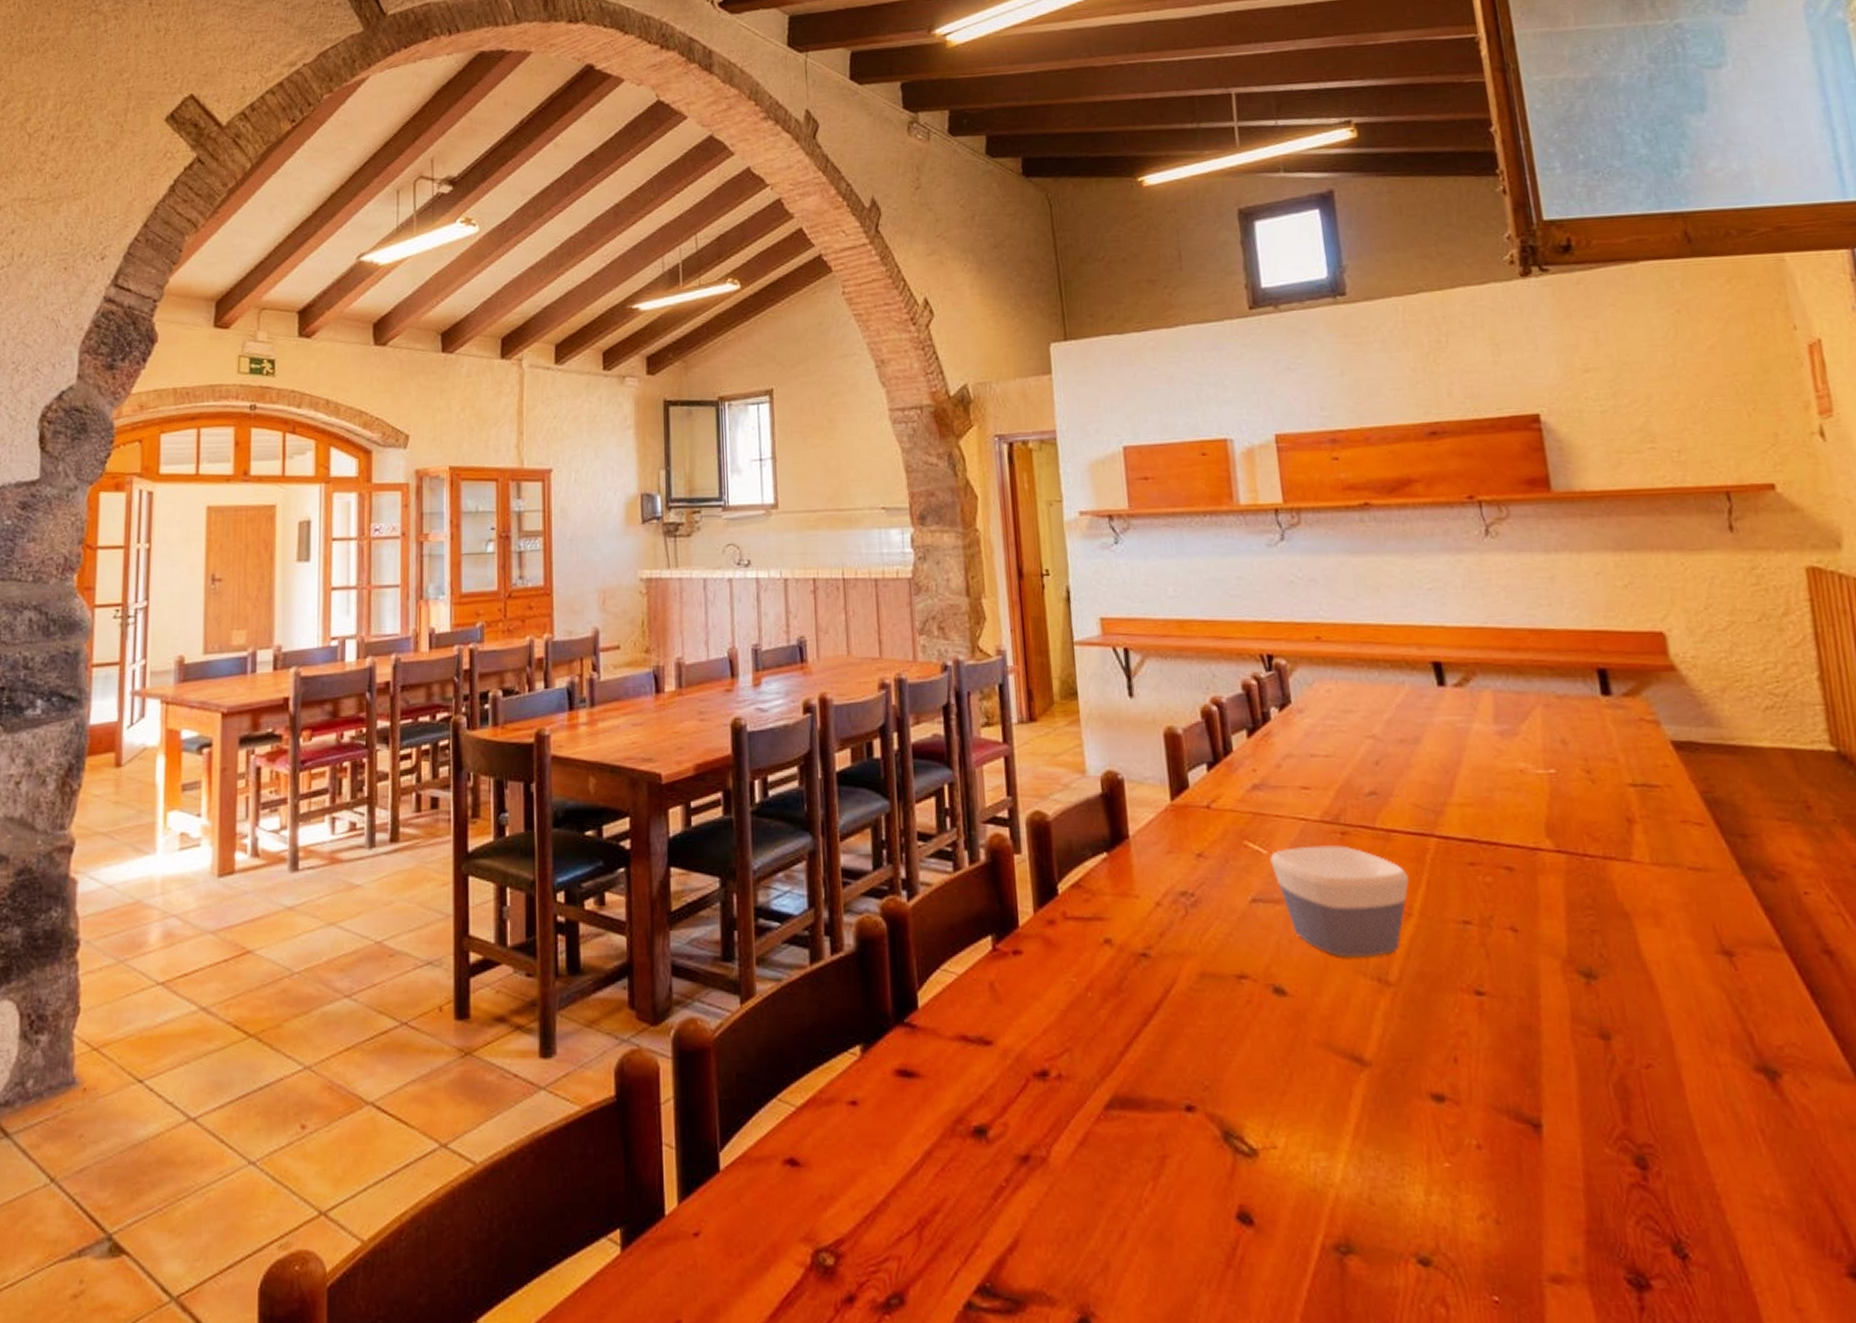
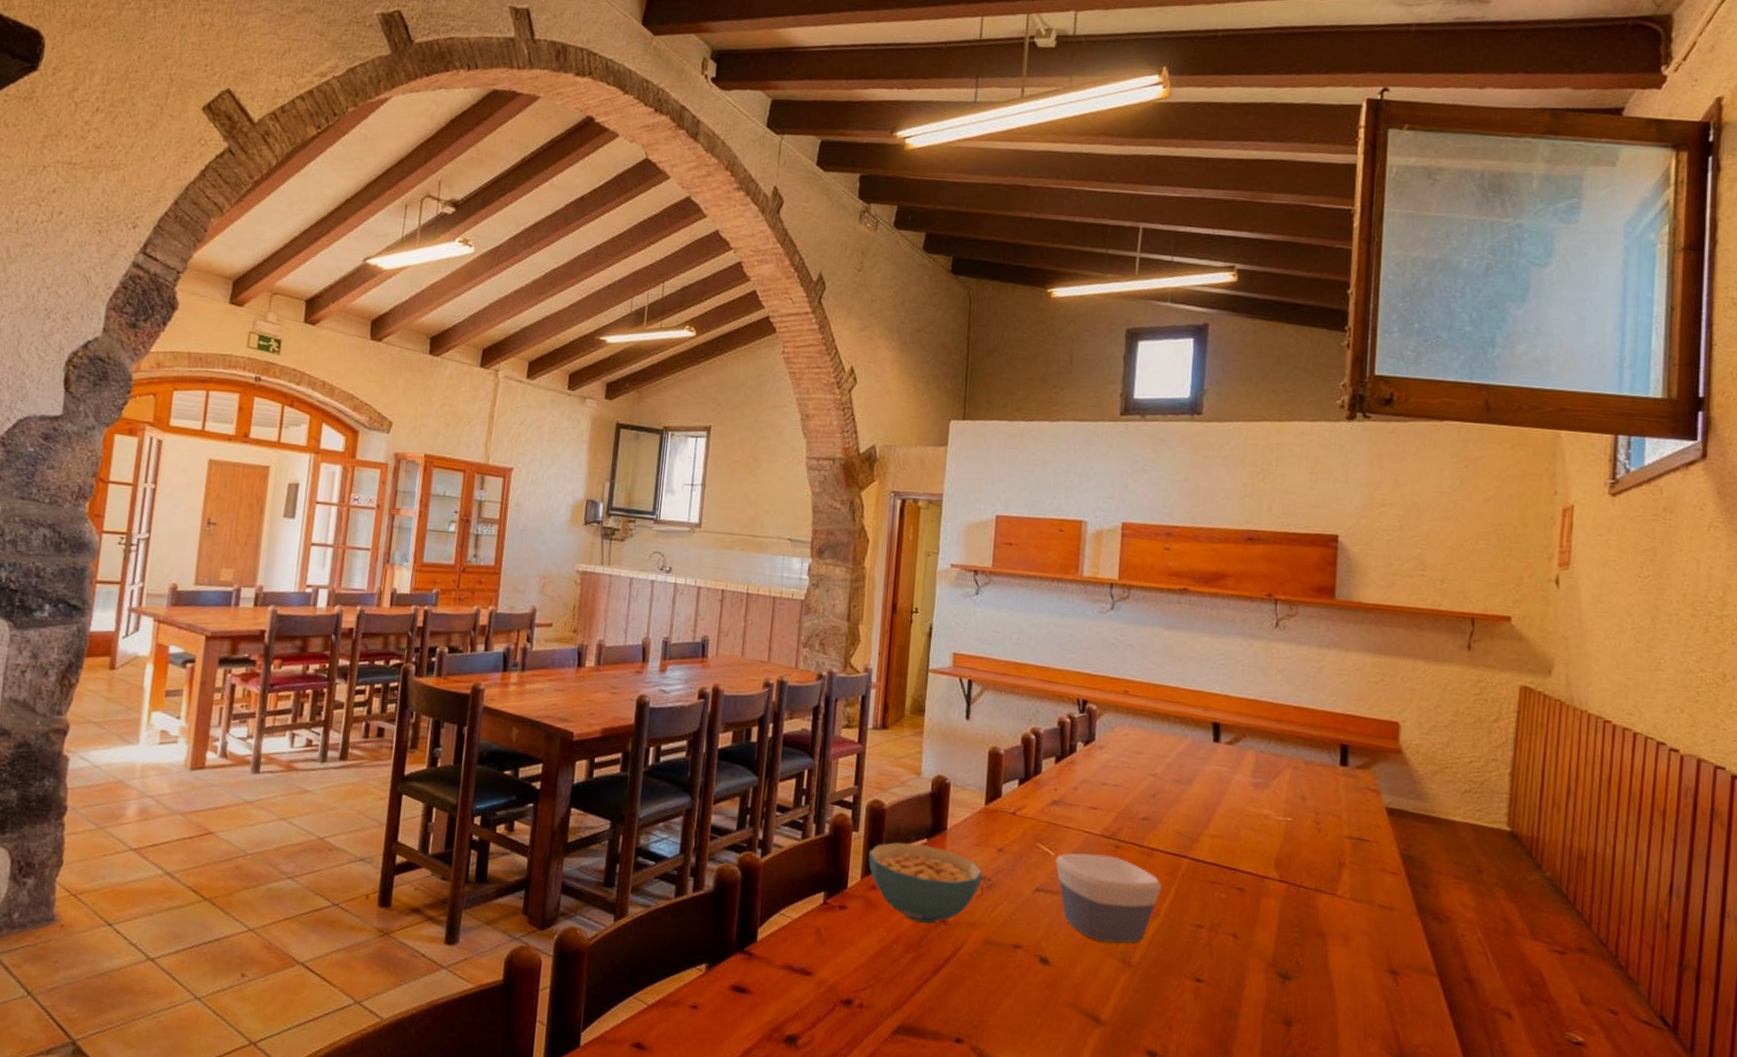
cereal bowl: none [1037,860,1183,961] -> present [868,842,983,924]

